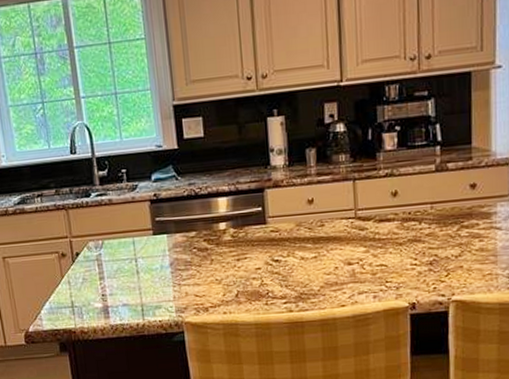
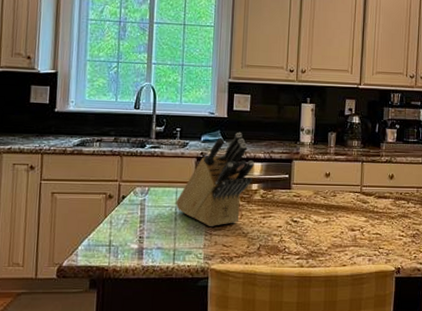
knife block: none [134,165,219,277] -> present [175,133,254,227]

